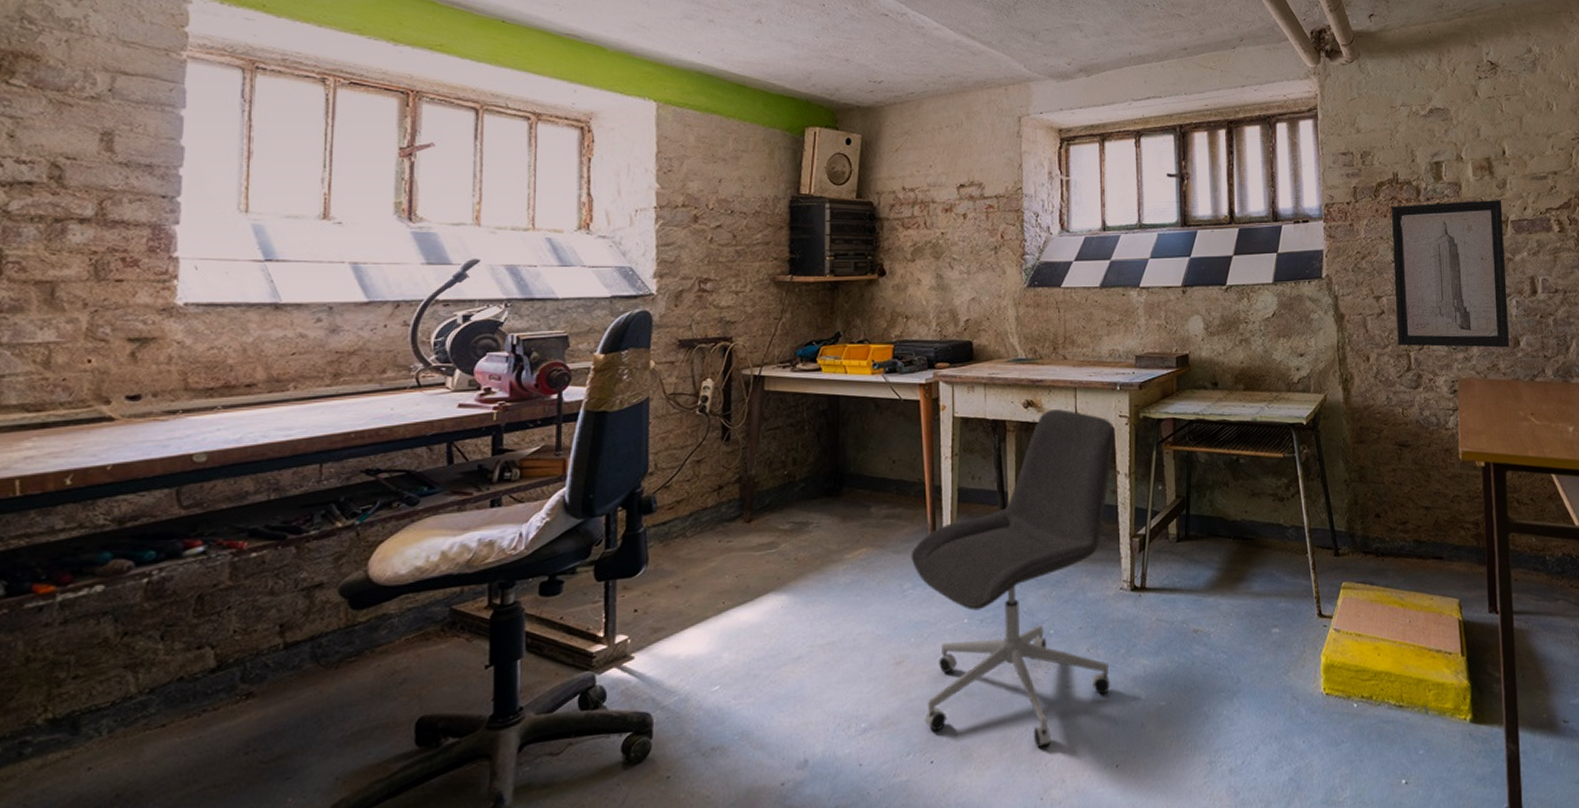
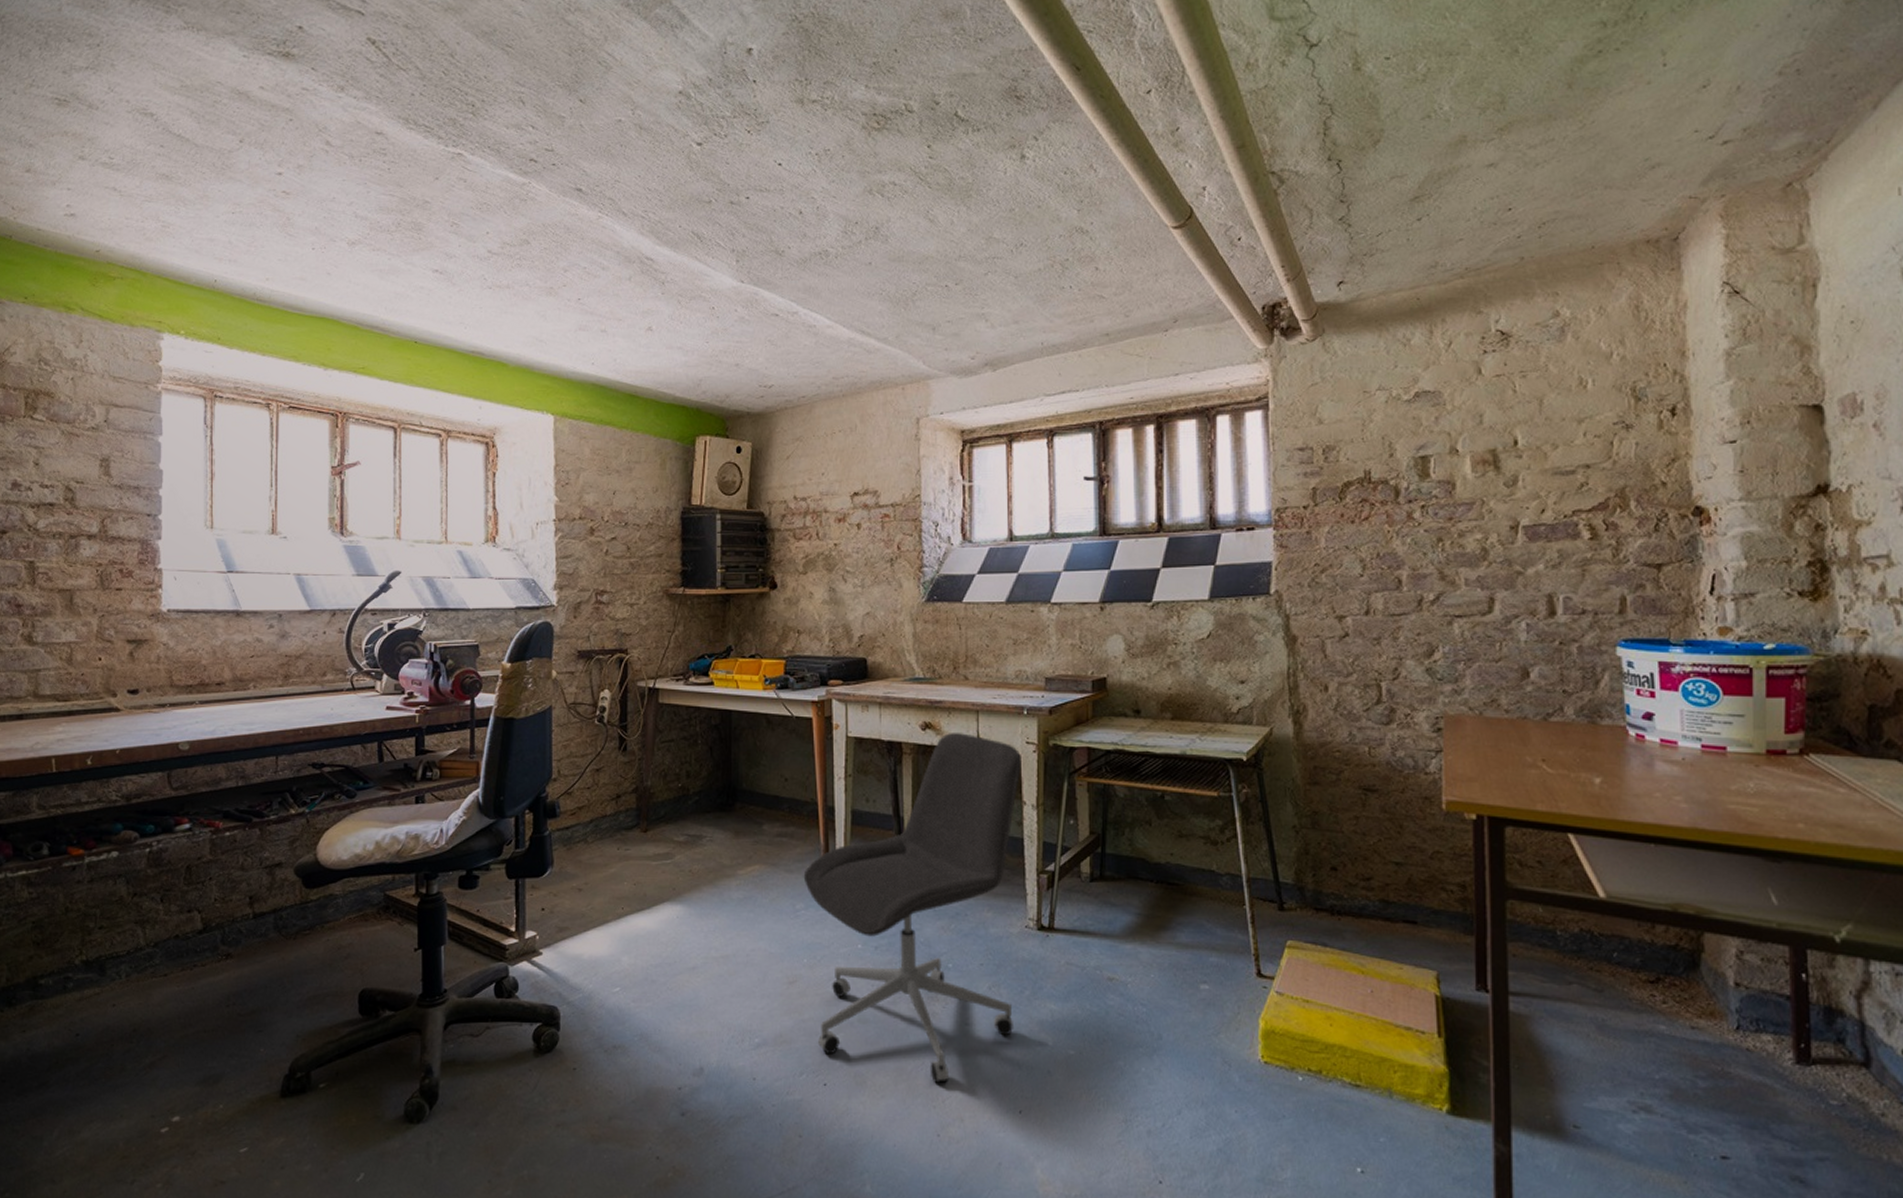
wall art: present [1391,200,1509,348] -> none [1360,501,1515,679]

